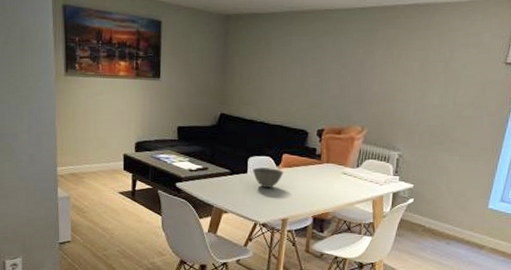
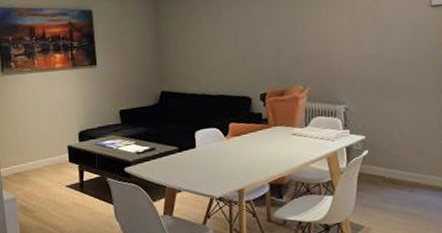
bowl: present [252,167,284,188] -> none [200,139,233,160]

